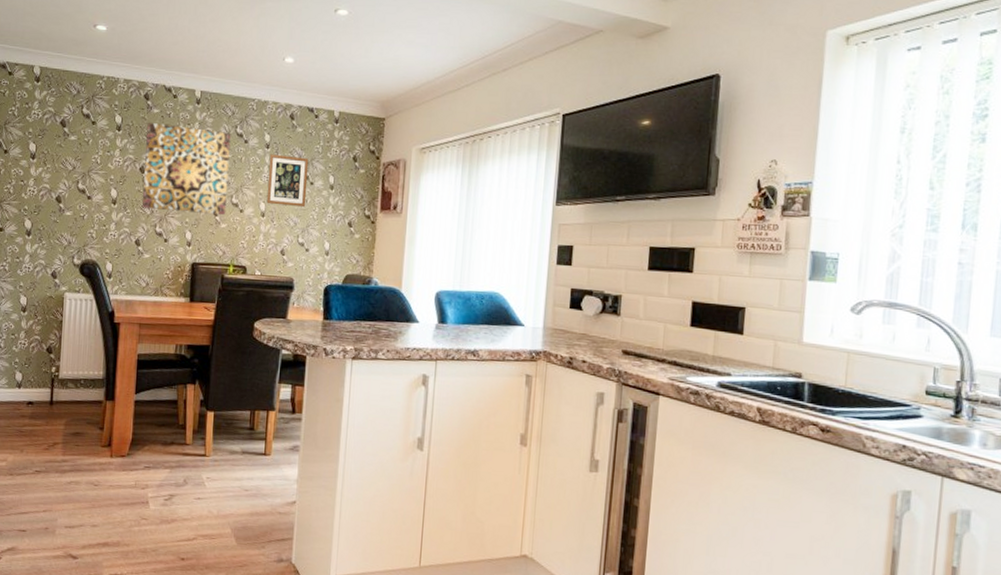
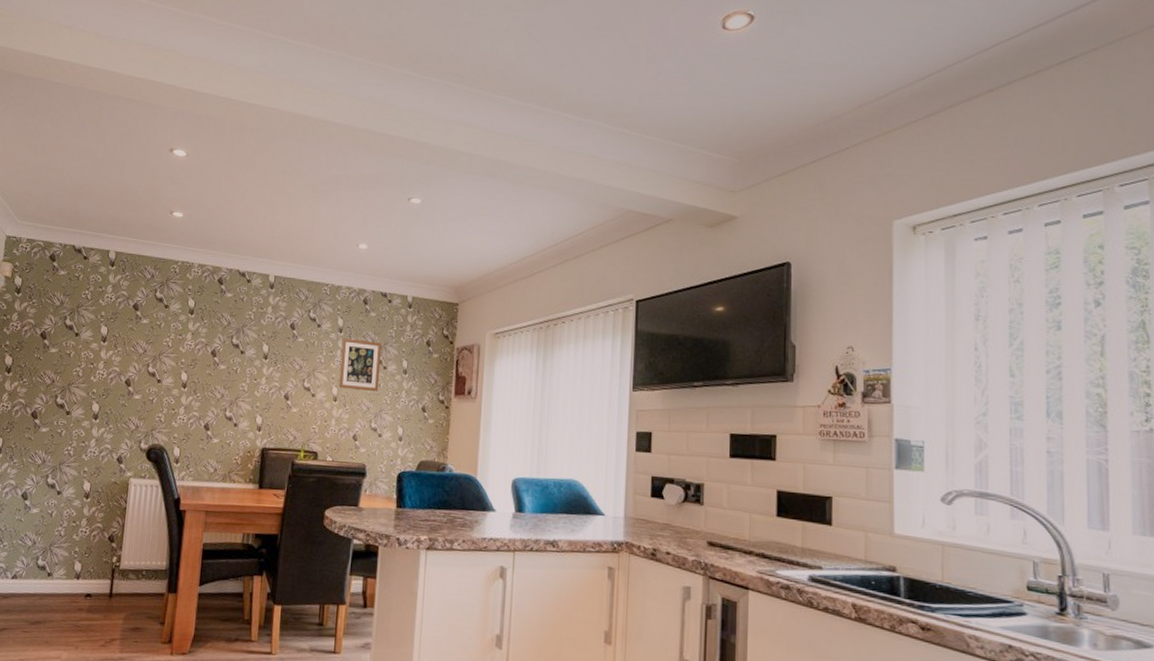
wall art: present [141,122,231,215] -> none [212,306,304,399]

